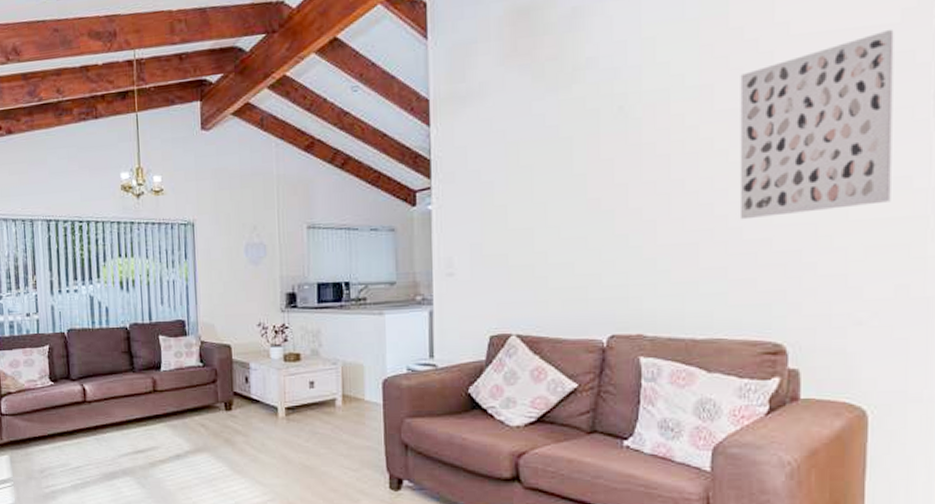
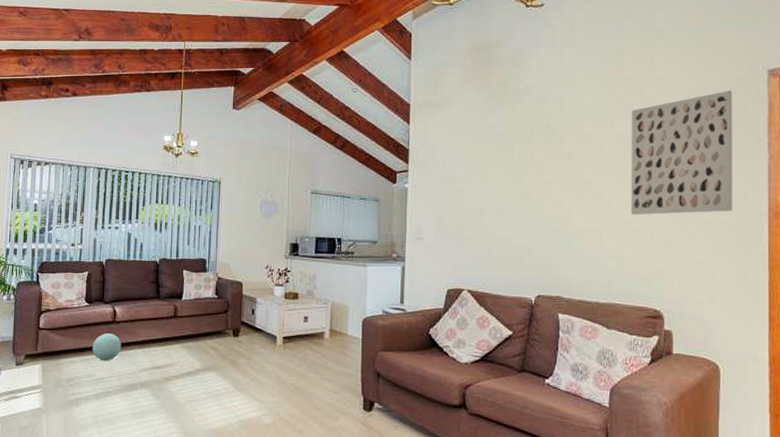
ball: none [63,416,96,448] -> present [92,333,122,362]

